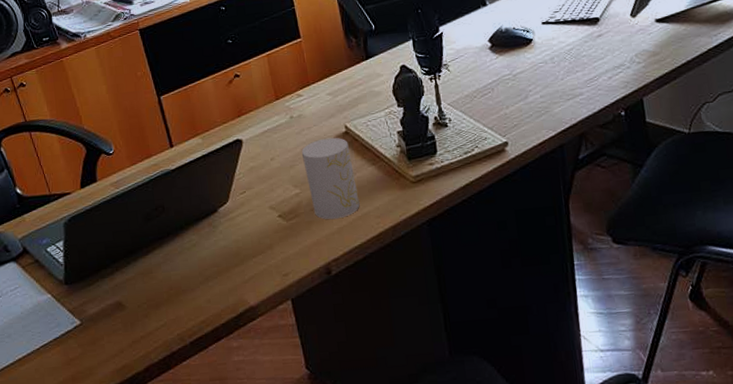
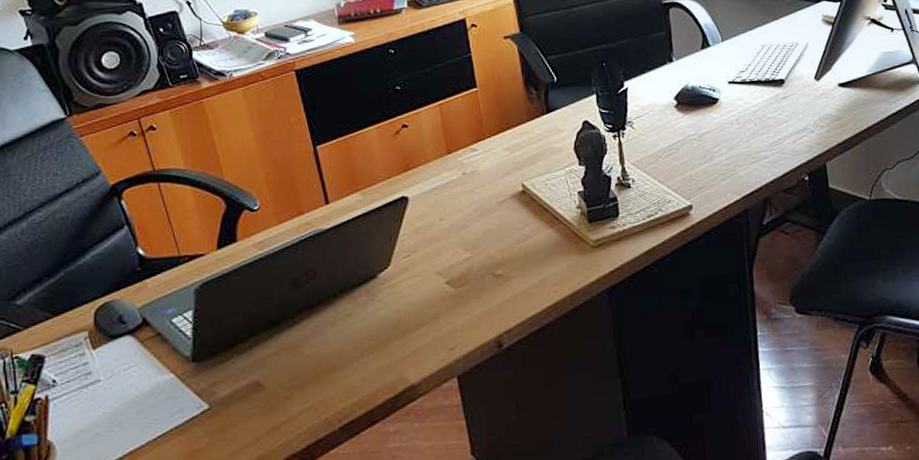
cup: present [301,137,360,220] -> none [473,196,536,287]

